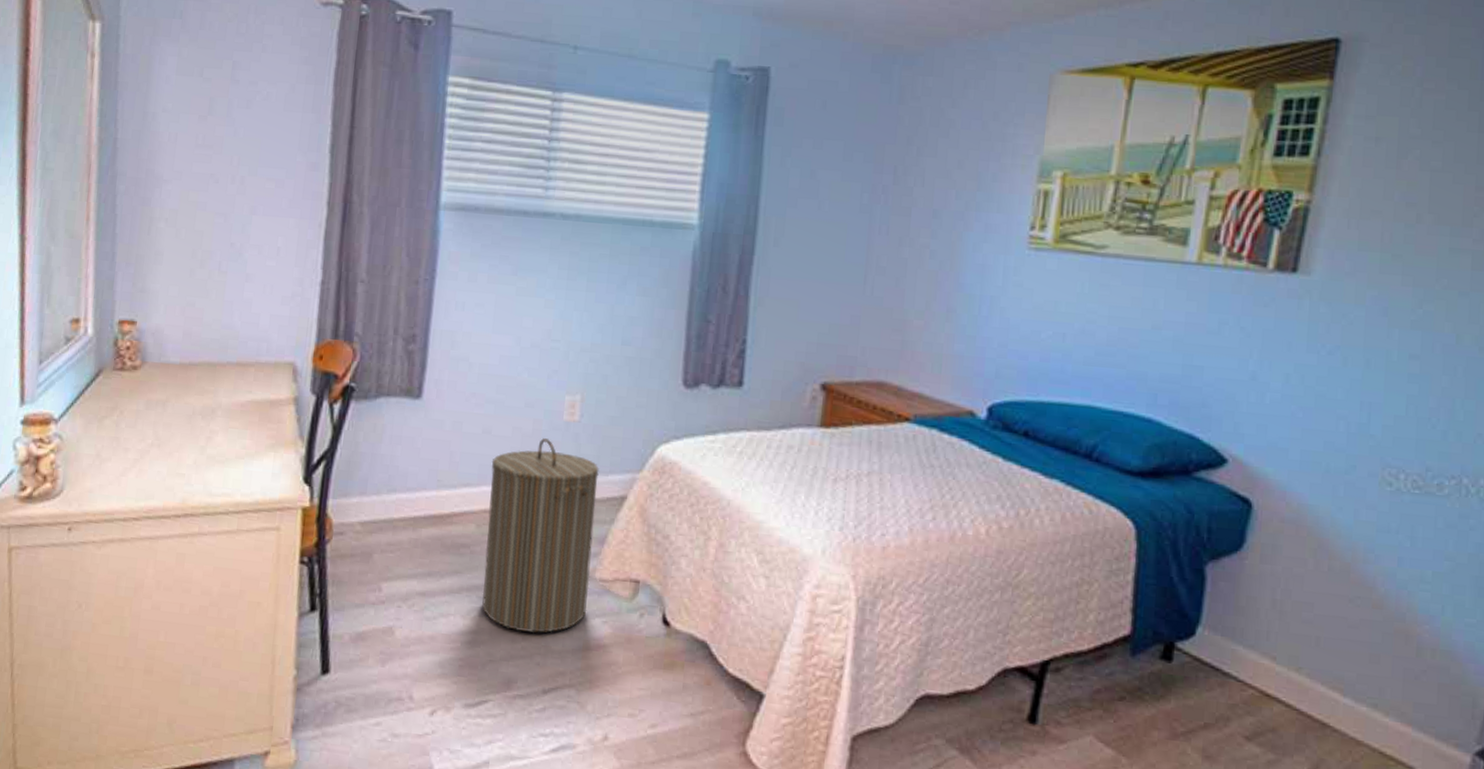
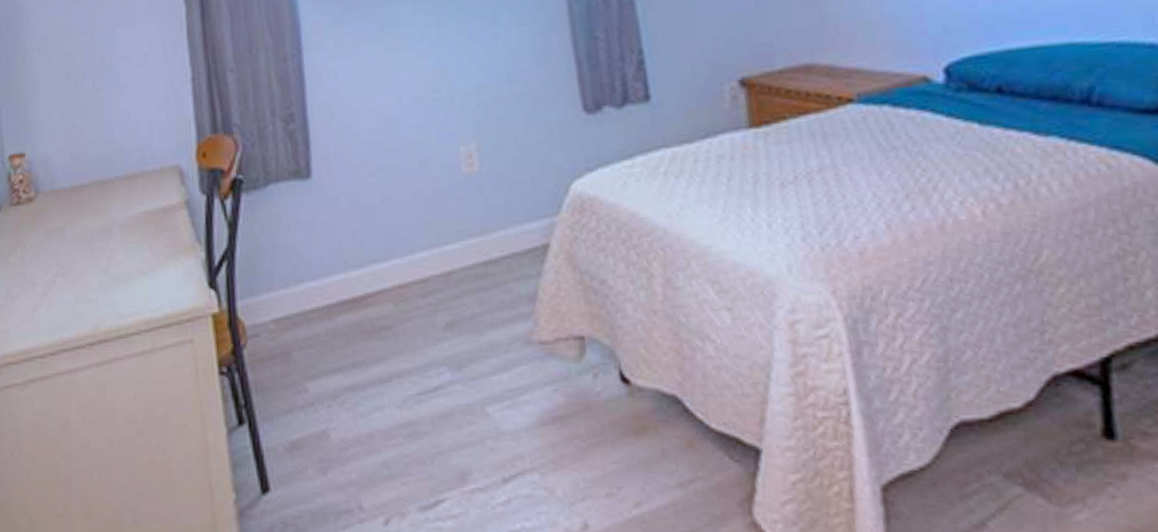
laundry hamper: present [482,438,599,634] -> none [396,196,533,416]

